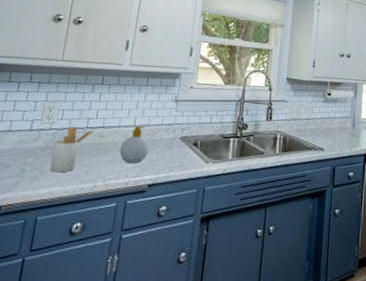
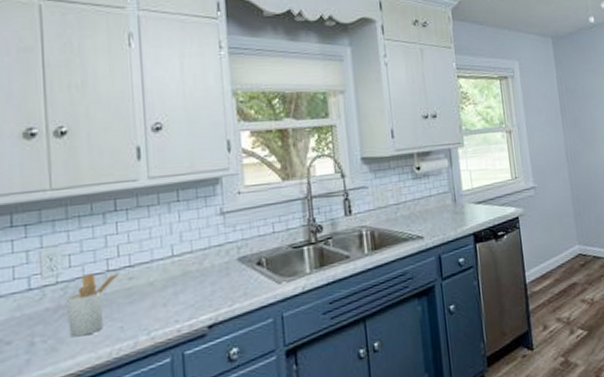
soap bottle: present [119,126,150,164] -> none [159,255,201,306]

